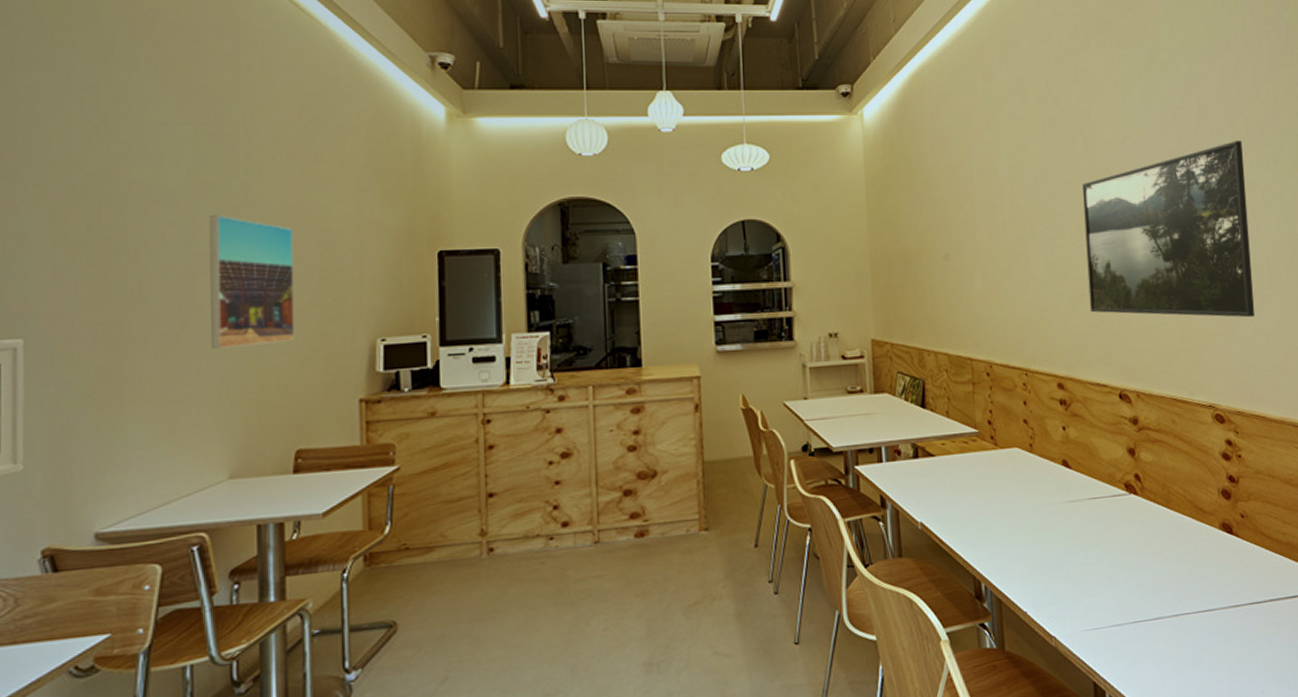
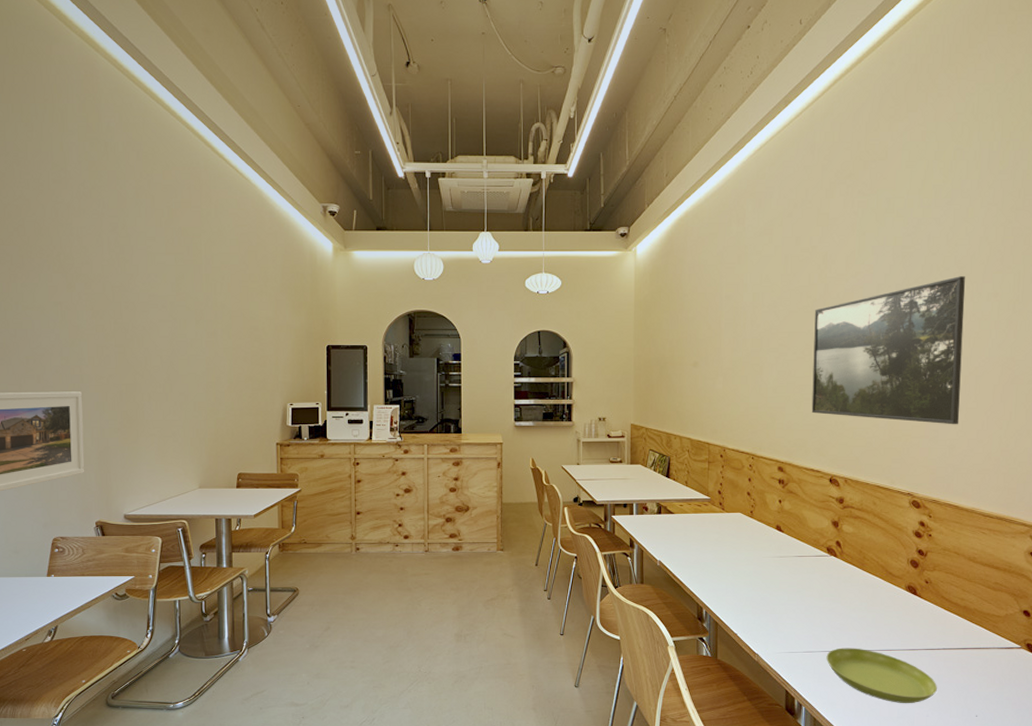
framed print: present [209,214,295,349] -> none [185,315,237,404]
saucer: none [1138,612,1270,680] -> present [826,648,938,704]

